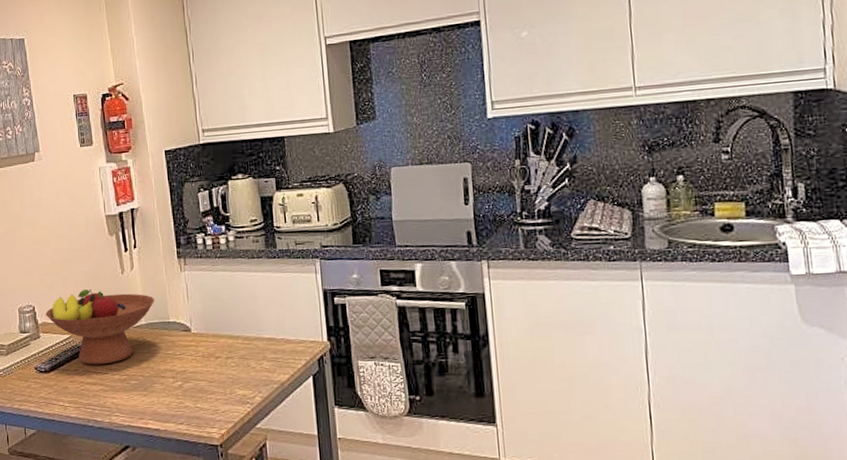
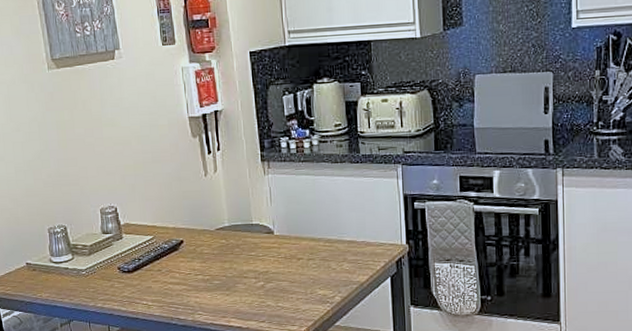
fruit bowl: present [45,289,155,365] -> none [128,191,238,266]

